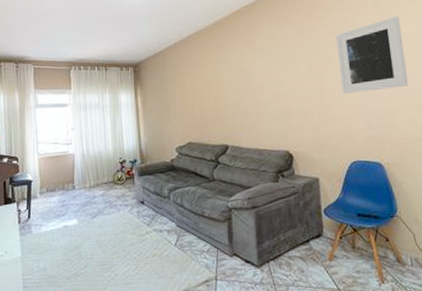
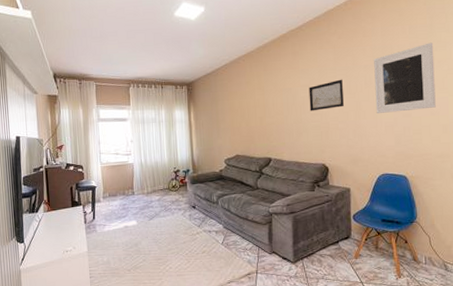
wall art: none [266,57,306,93] -> present [308,79,344,112]

